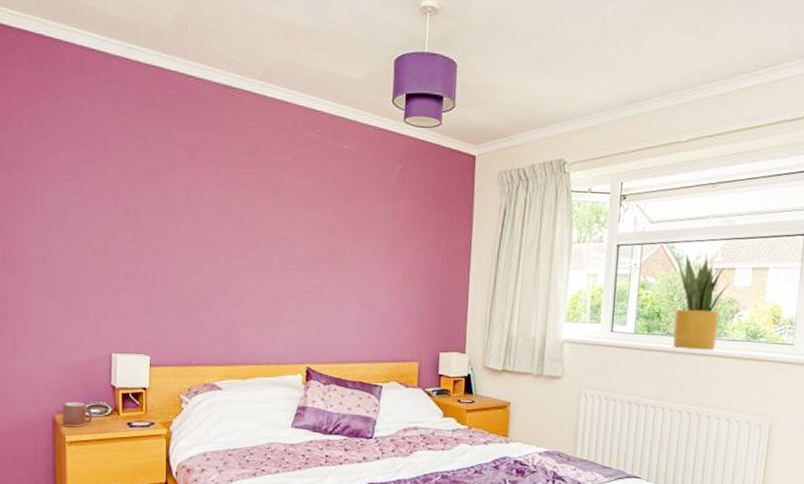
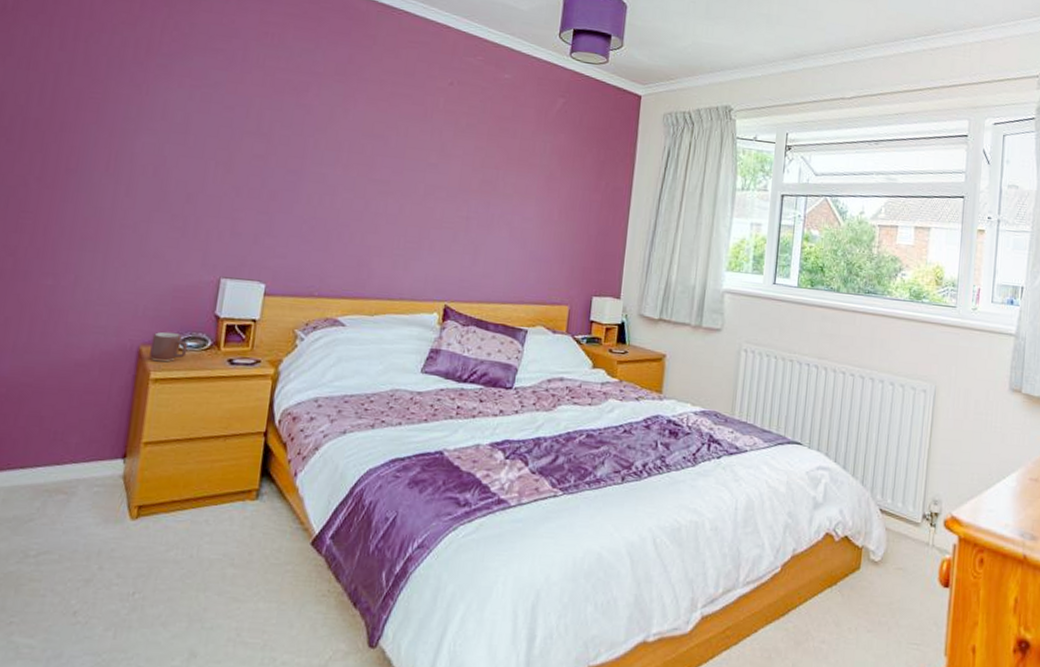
planter: present [672,252,731,350] -> none [836,208,894,309]

